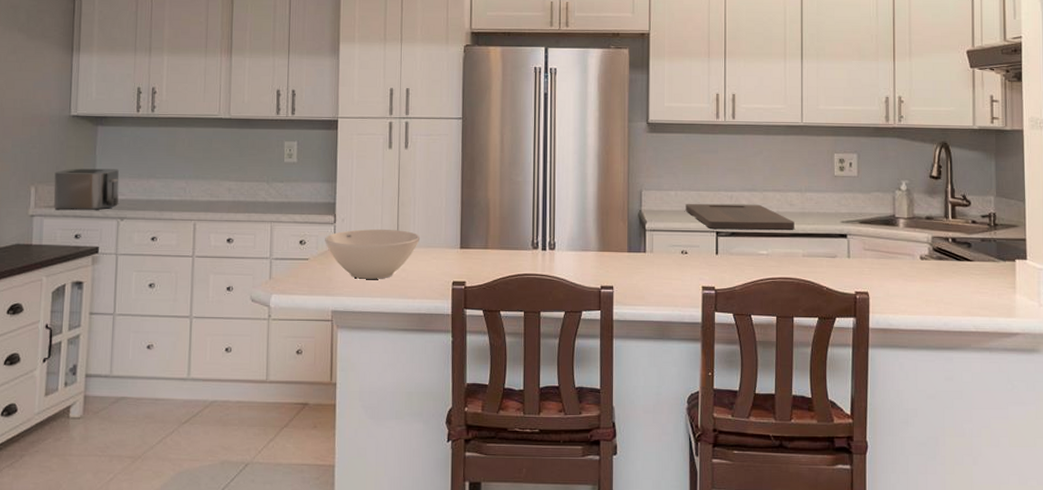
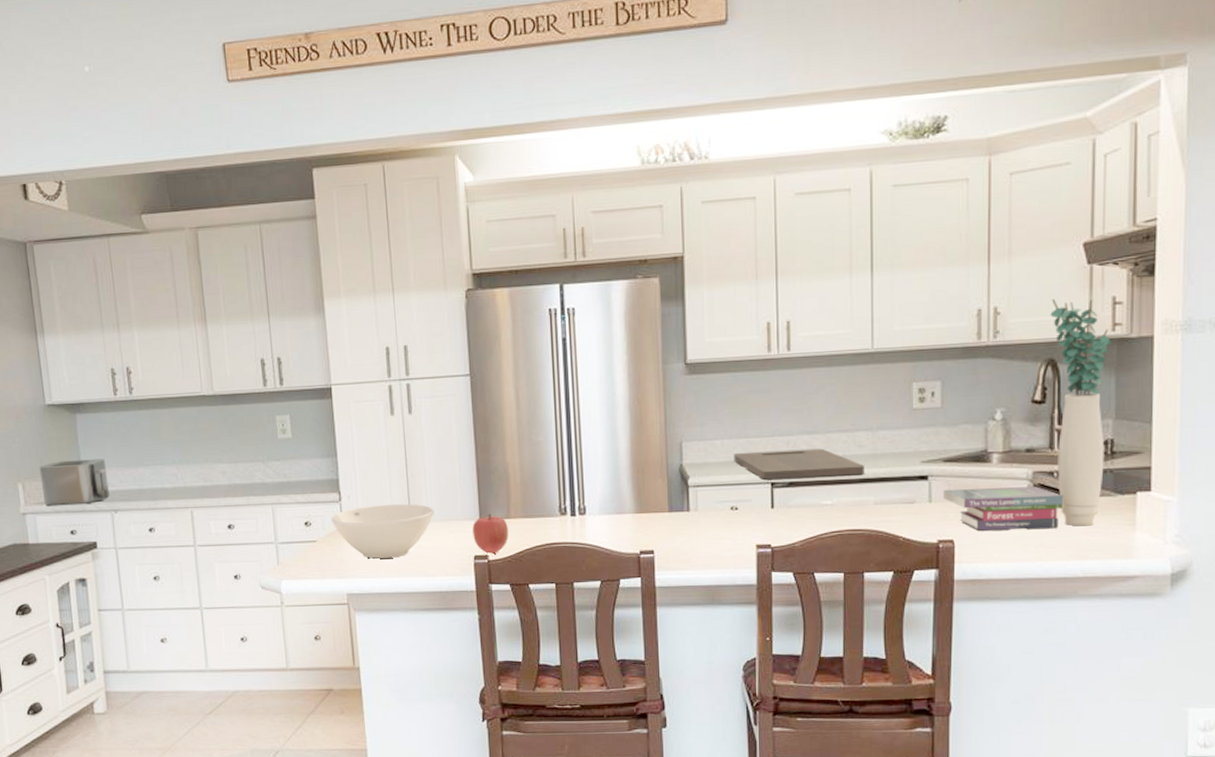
fruit: none [453,243,485,281] -> present [472,513,509,554]
books: none [860,247,957,287] -> present [944,486,1063,531]
vase: none [942,94,992,287] -> present [1050,299,1113,527]

